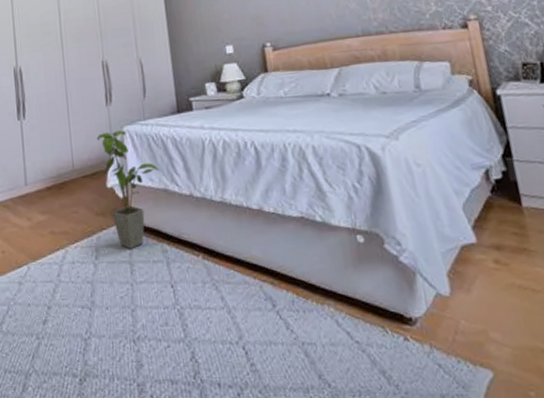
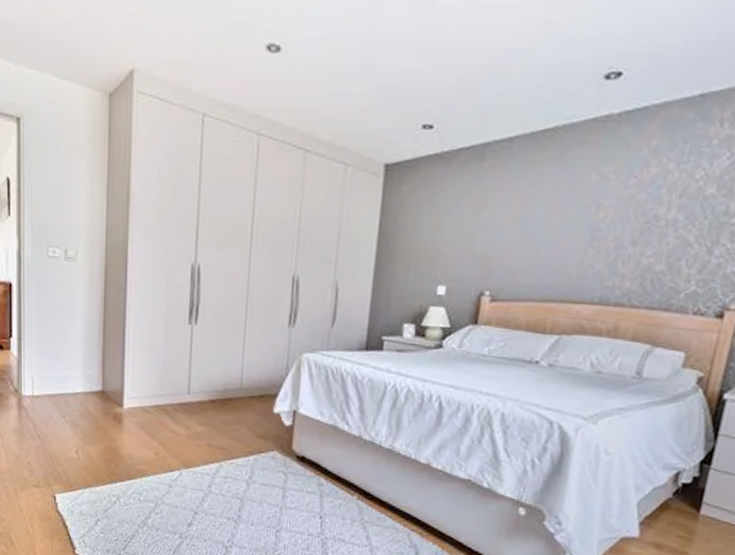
house plant: present [96,130,160,249] -> none [271,356,333,476]

